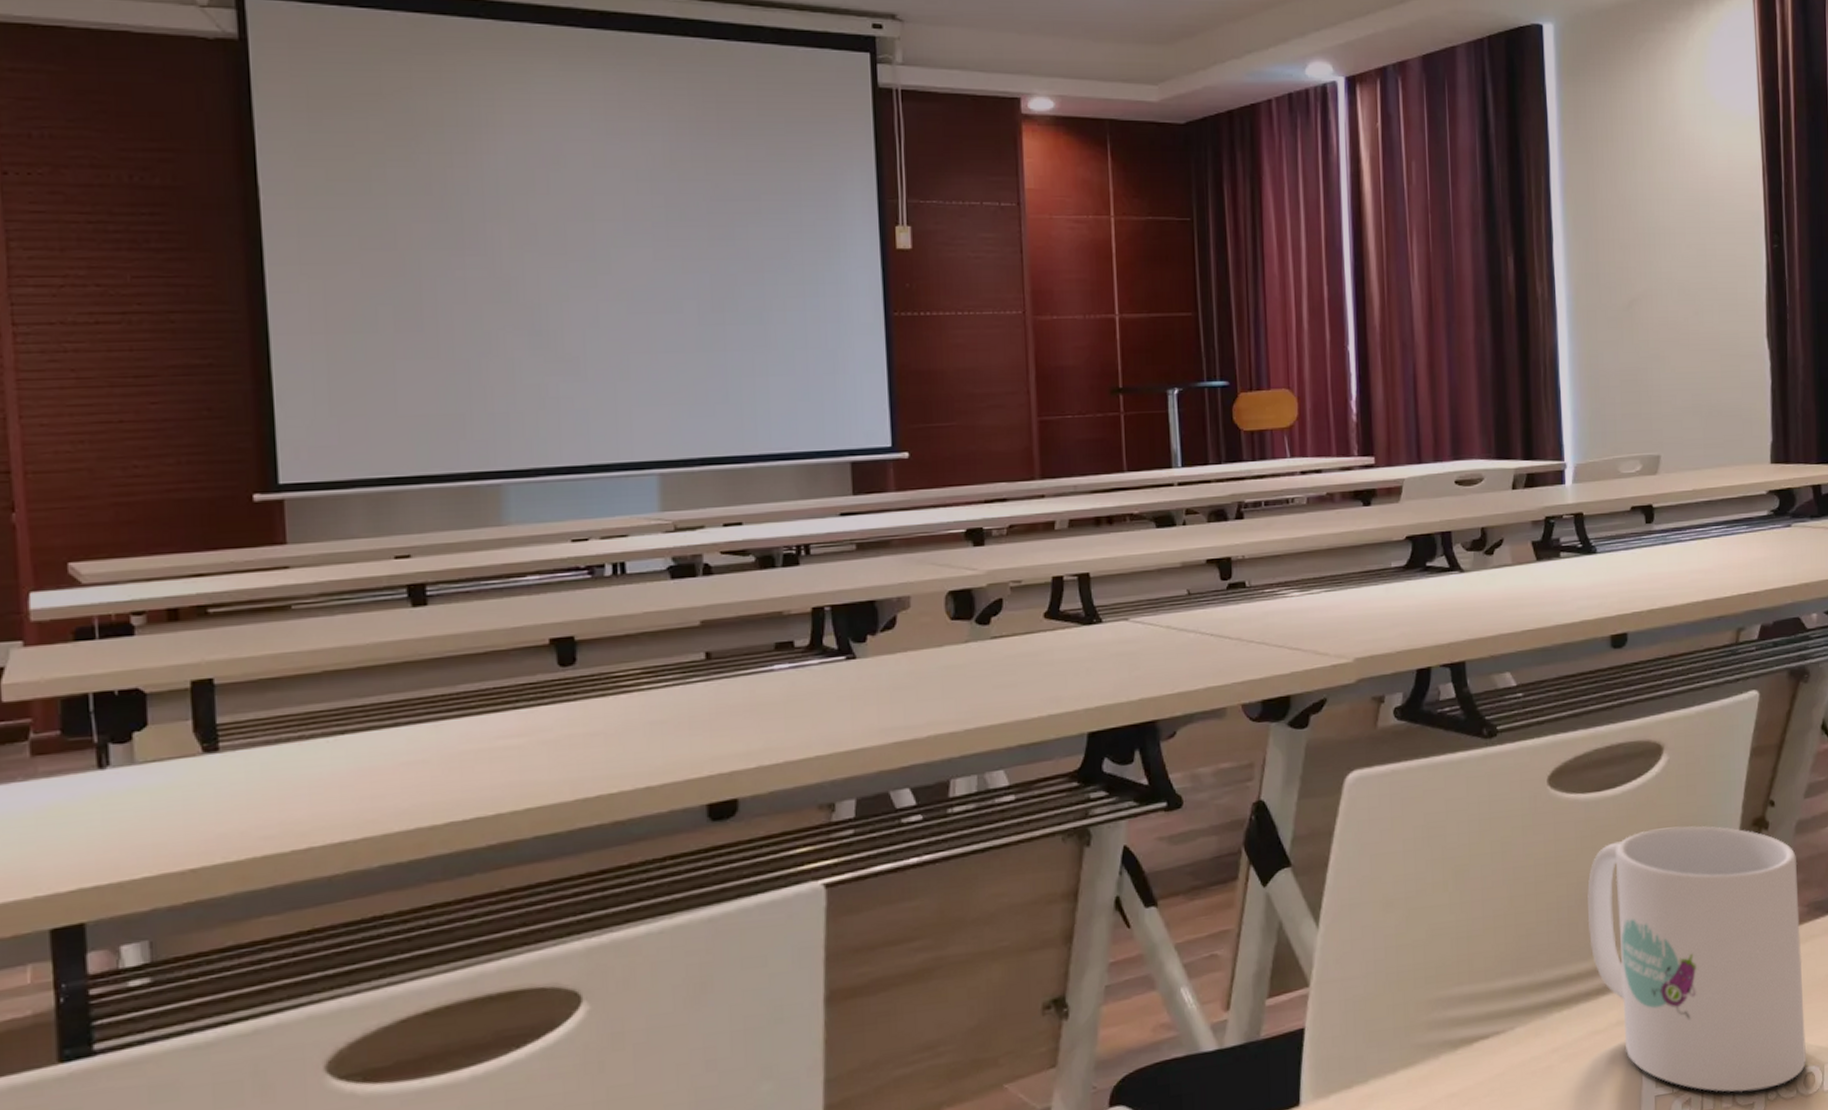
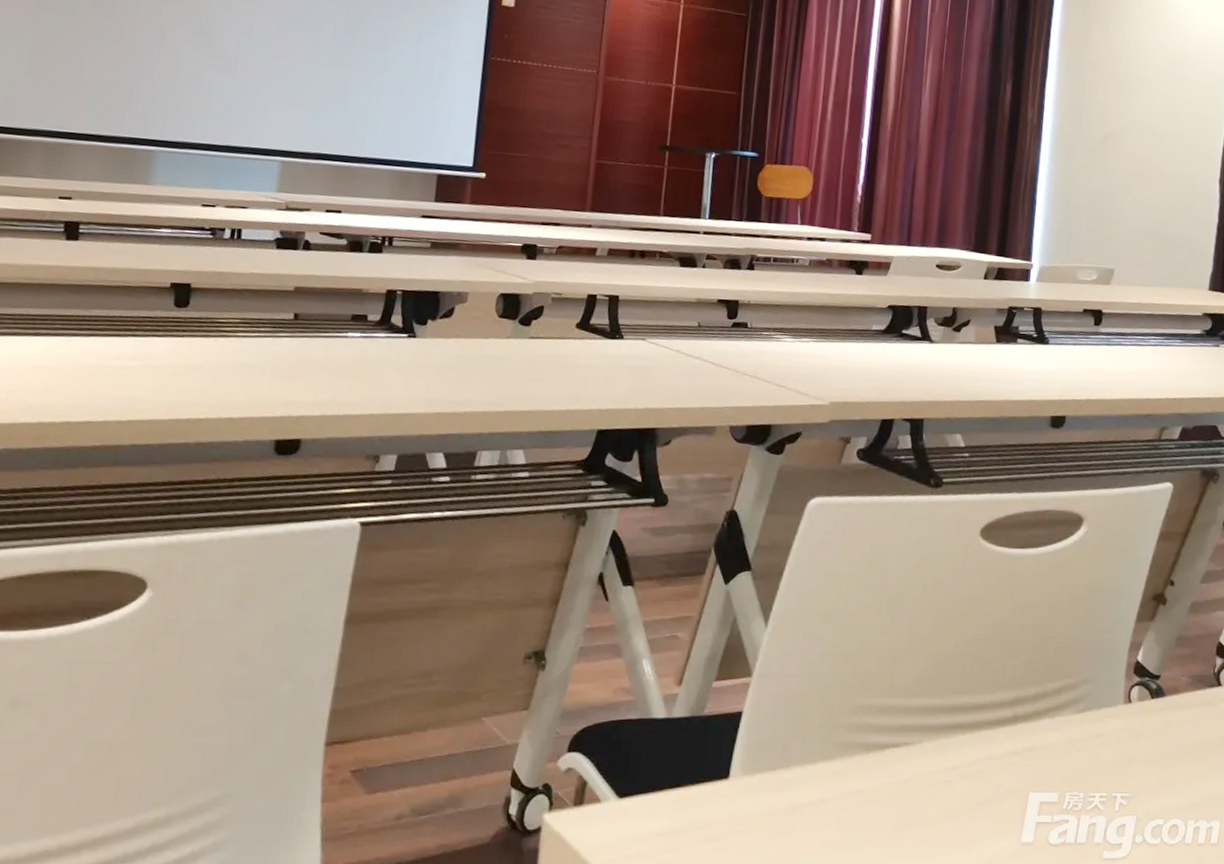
mug: present [1587,825,1807,1093] -> none [998,589,1188,833]

